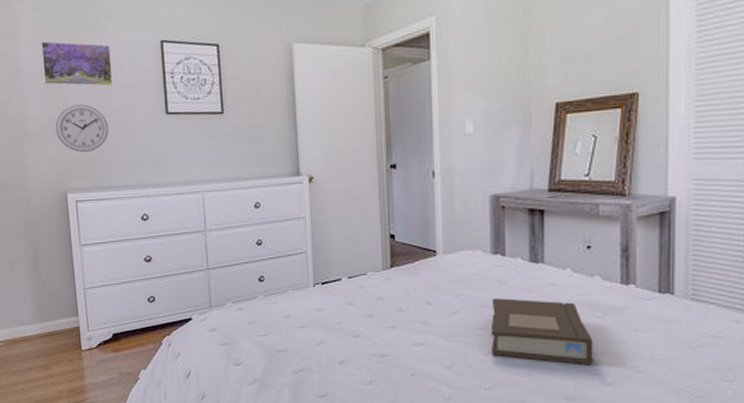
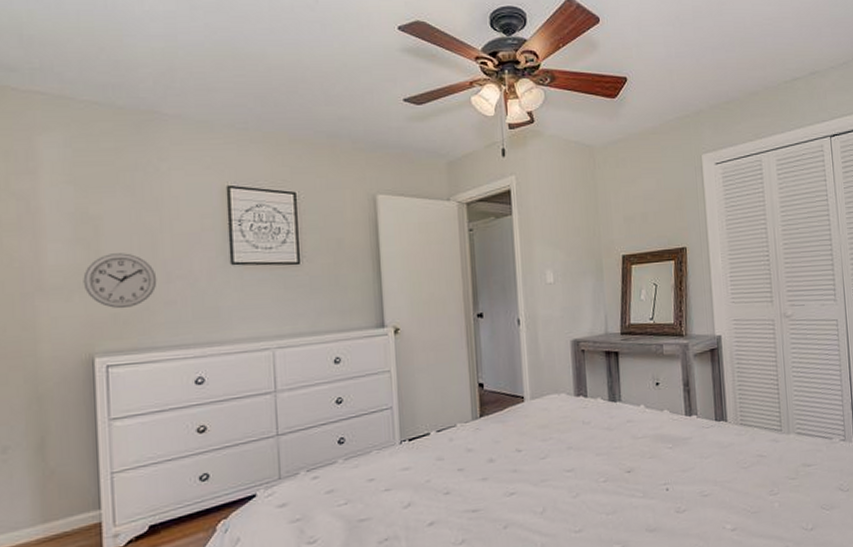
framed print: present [41,40,113,87] -> none [70,180,165,234]
book: present [491,298,593,366] -> none [578,436,669,497]

